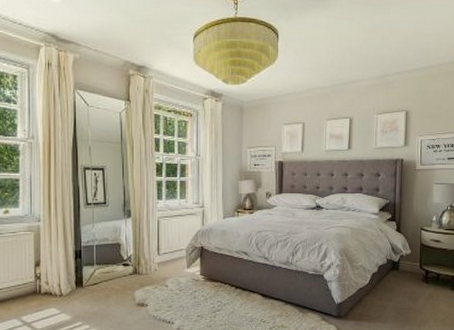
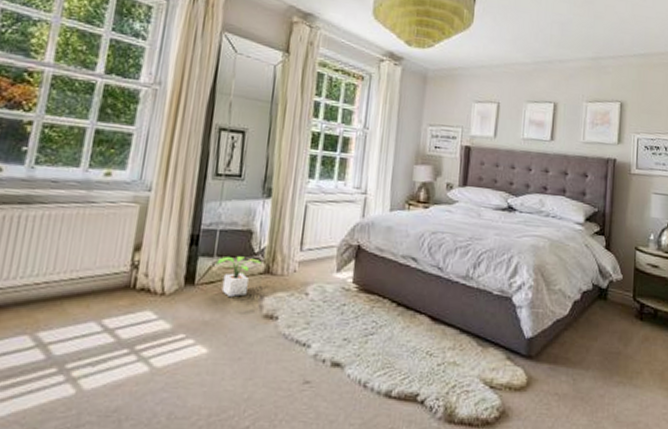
potted plant: none [97,263,131,293] -> present [216,255,262,297]

